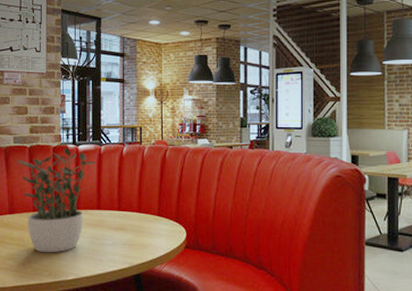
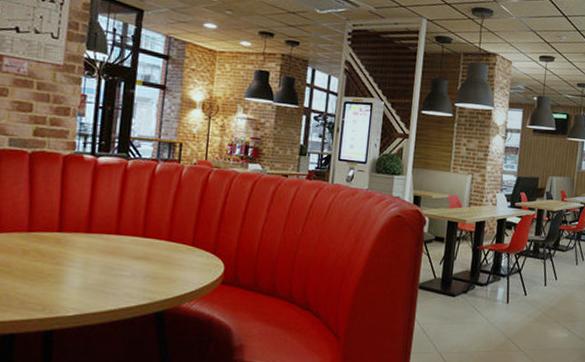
potted plant: present [16,148,97,253] -> none [10,158,121,283]

